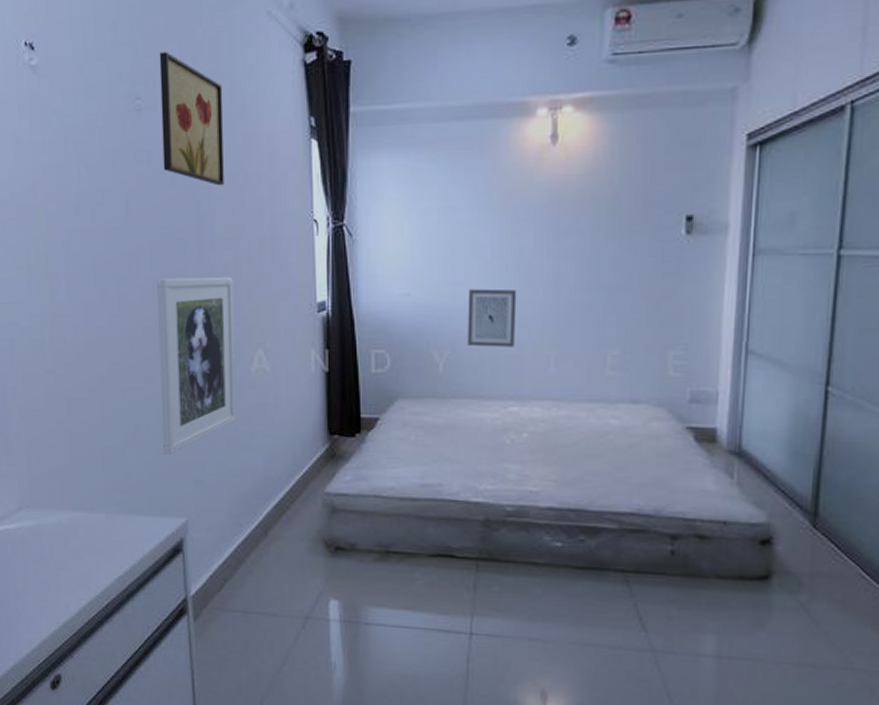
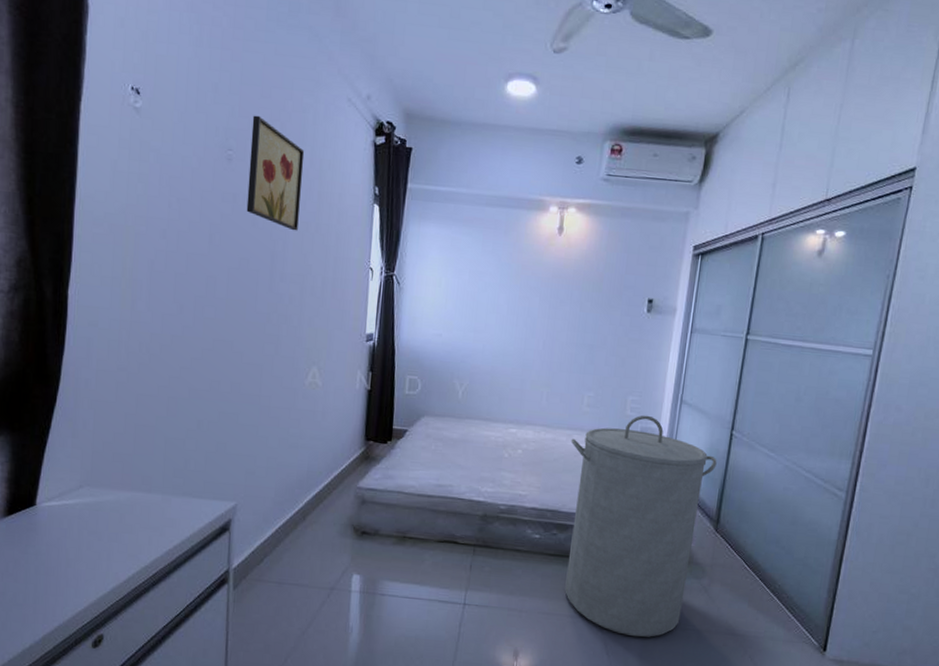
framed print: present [157,278,237,454] -> none [221,300,297,448]
wall art: present [467,288,517,347] -> none [482,335,523,383]
laundry hamper: none [593,374,807,674] -> present [565,415,717,637]

